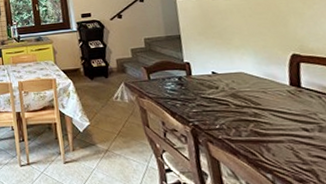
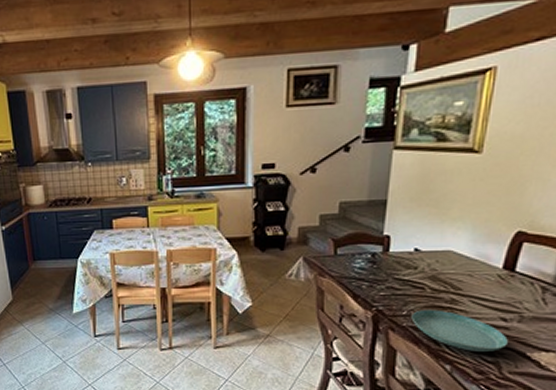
saucer: none [224,123,317,160] -> present [411,309,508,352]

